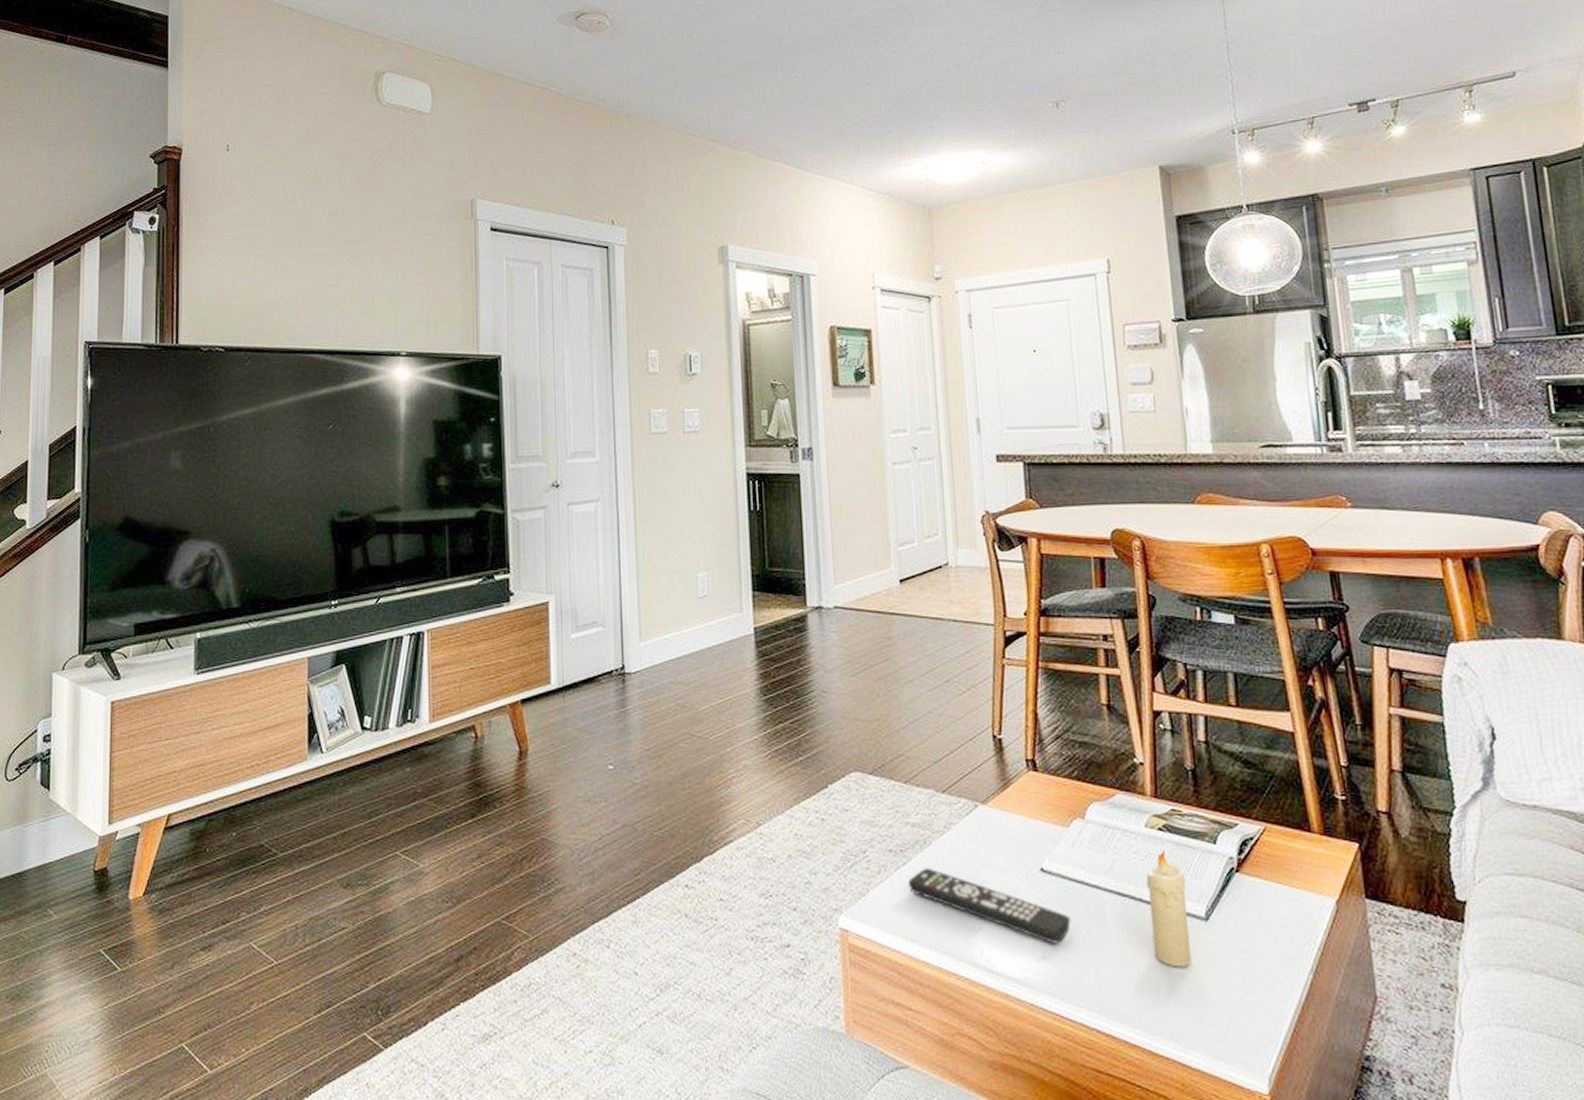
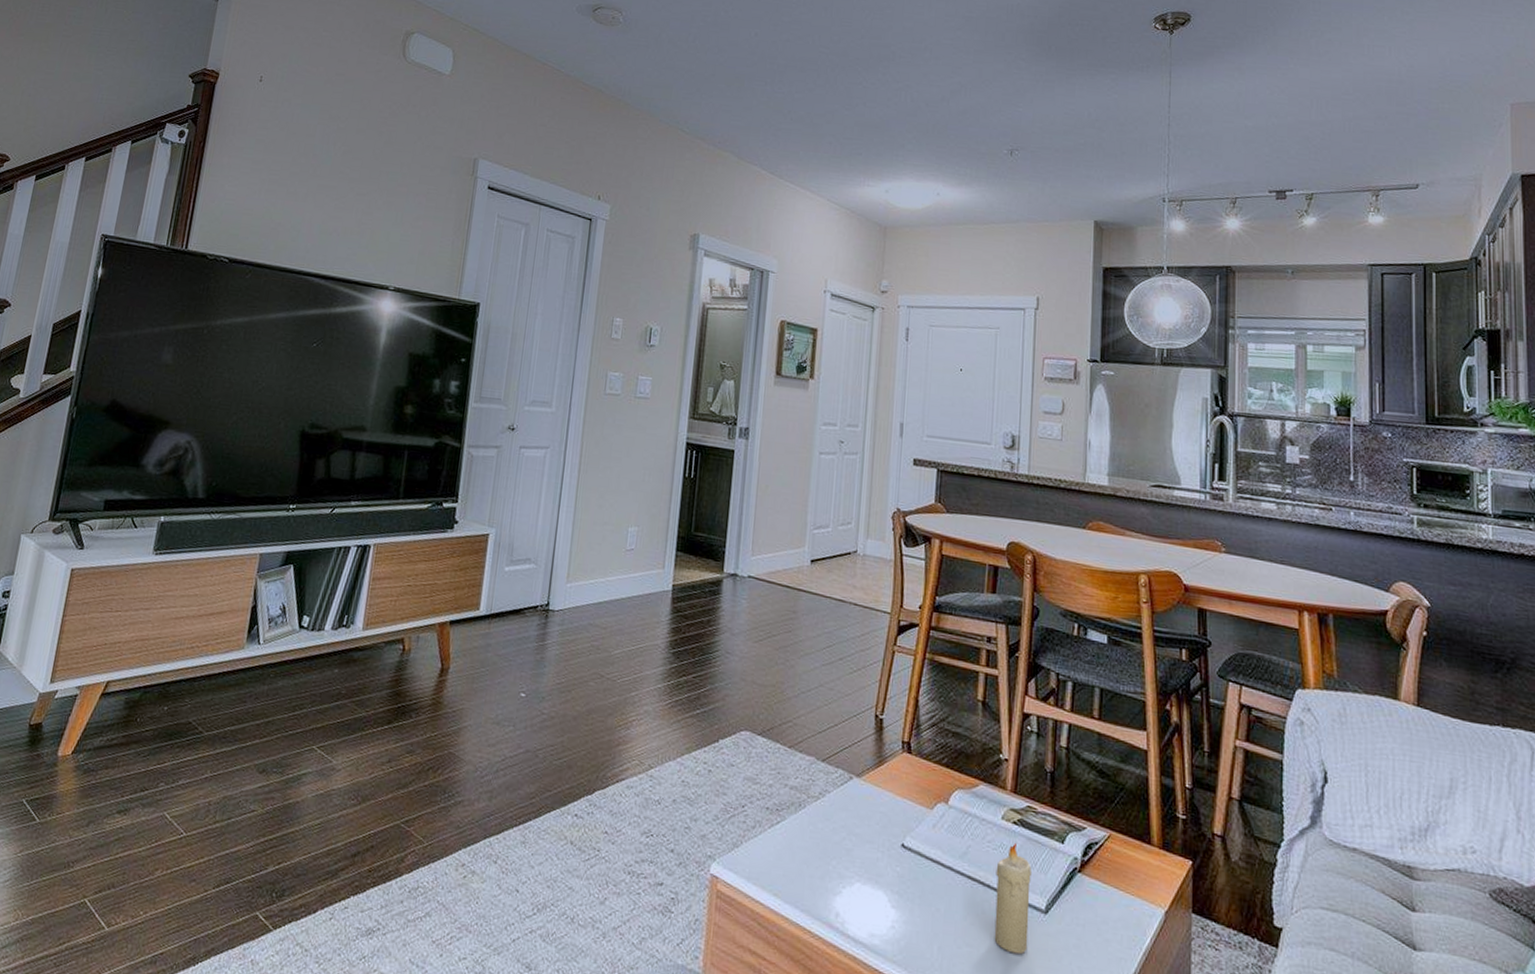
remote control: present [908,867,1071,944] -> none [779,828,923,917]

